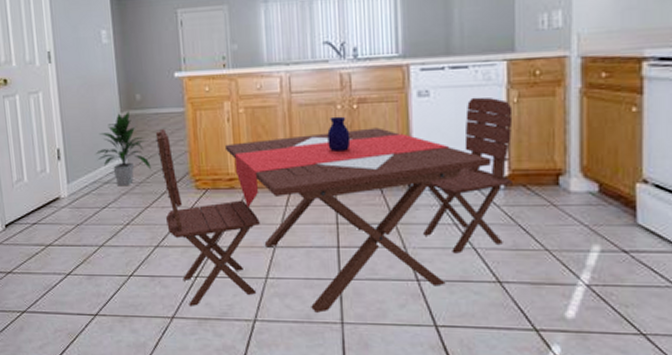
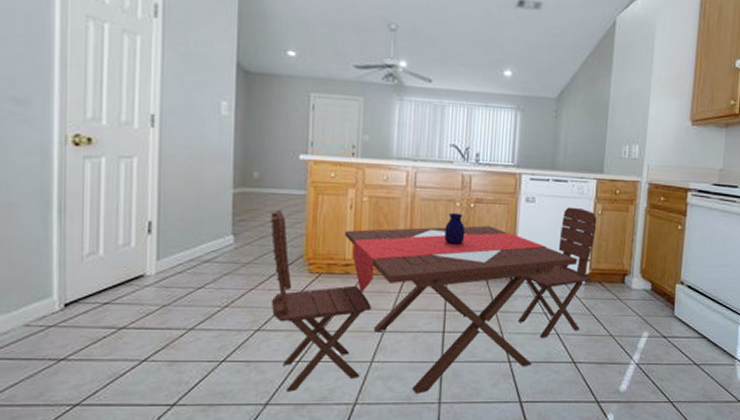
indoor plant: present [95,111,151,187] -> none [196,188,261,267]

